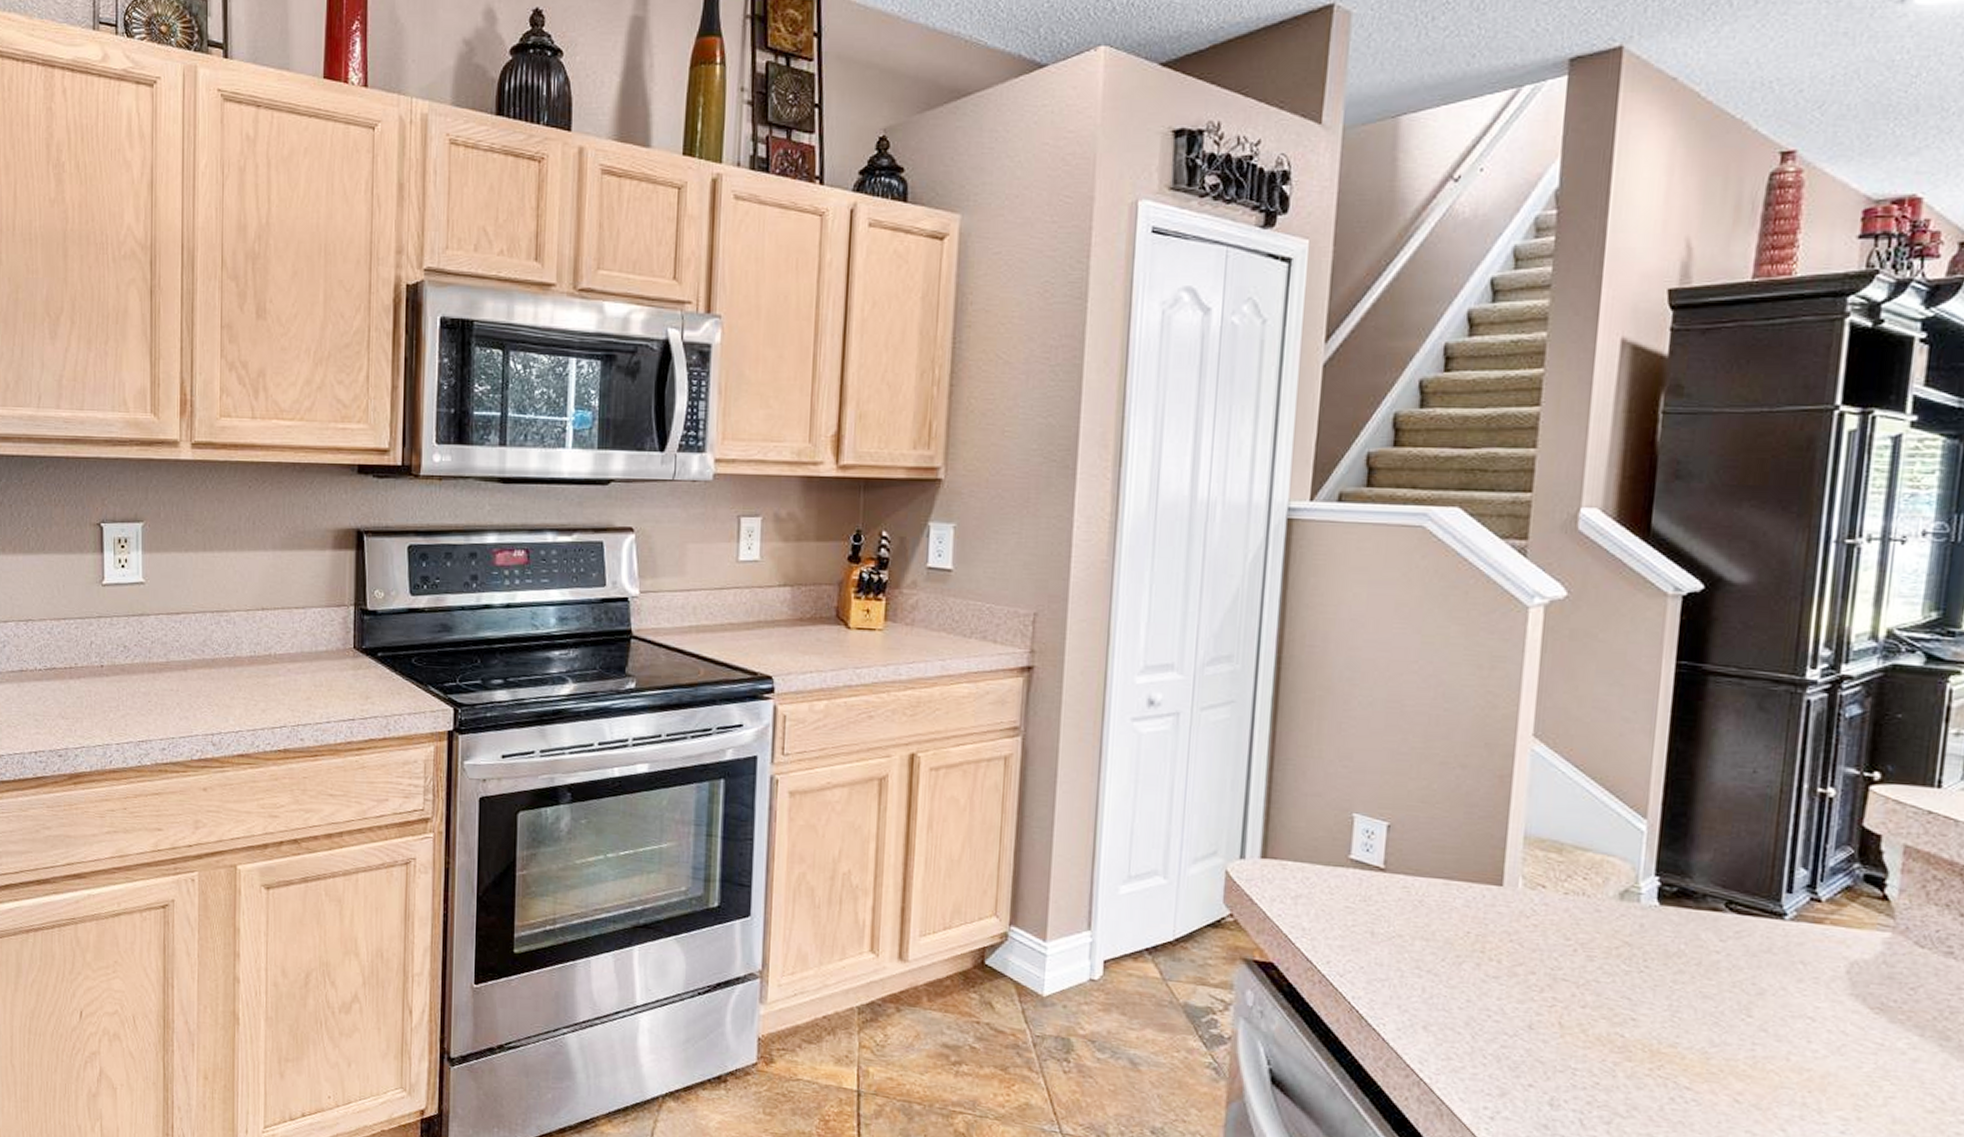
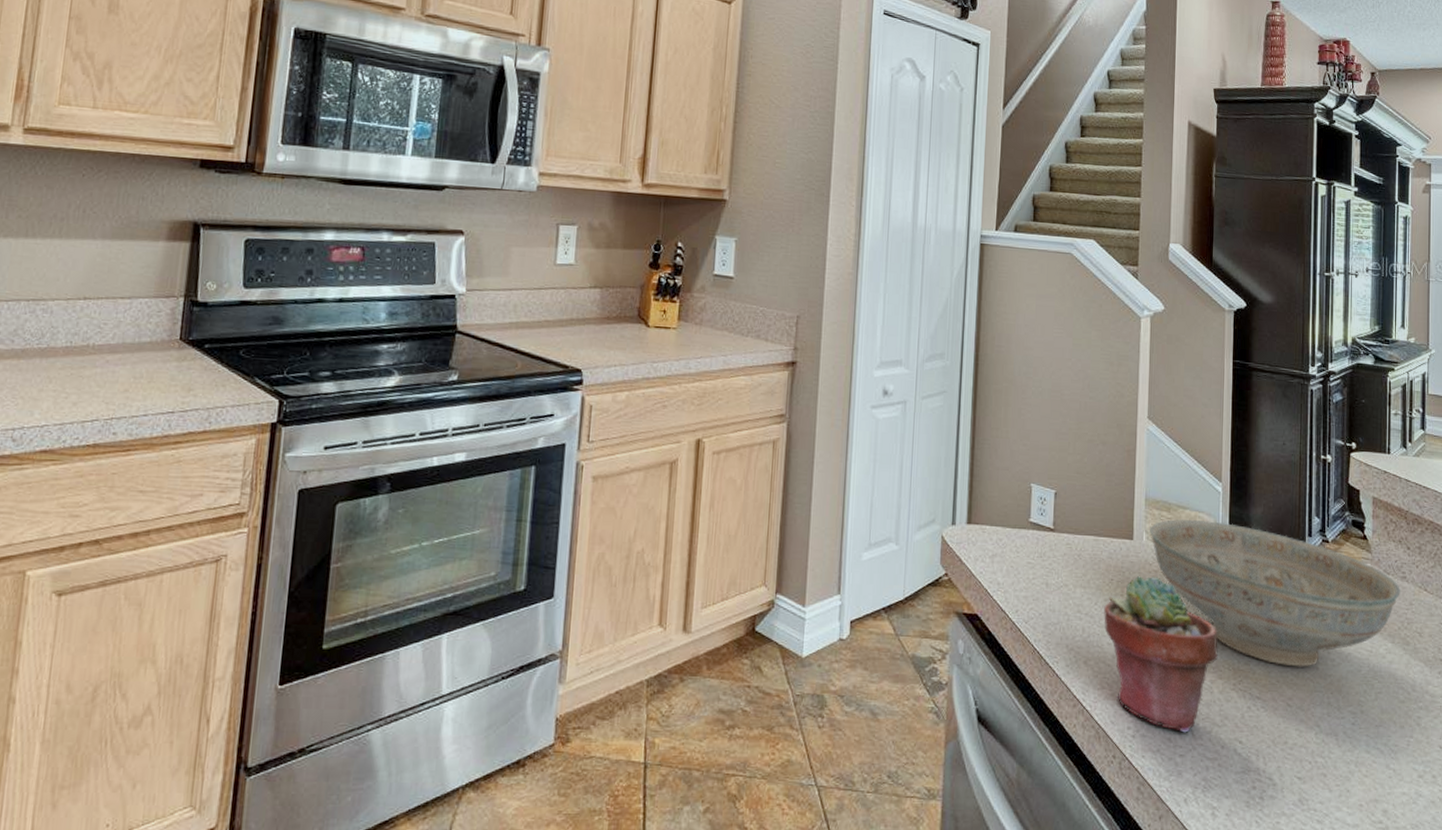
potted succulent: none [1454,929,1628,1121] -> present [1104,575,1218,733]
decorative bowl: none [1527,863,1942,1057] -> present [1149,519,1400,667]

